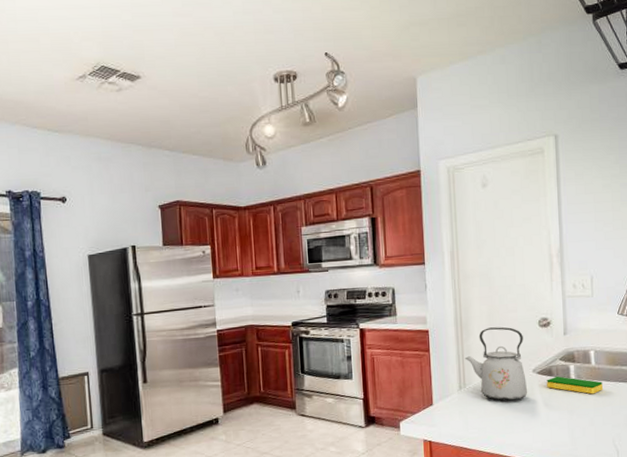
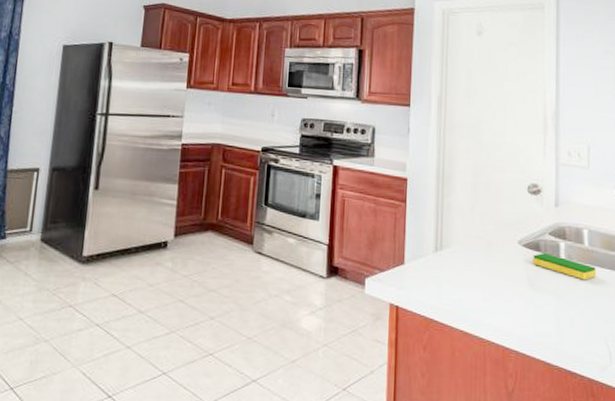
kettle: present [465,326,528,401] -> none [444,185,511,274]

